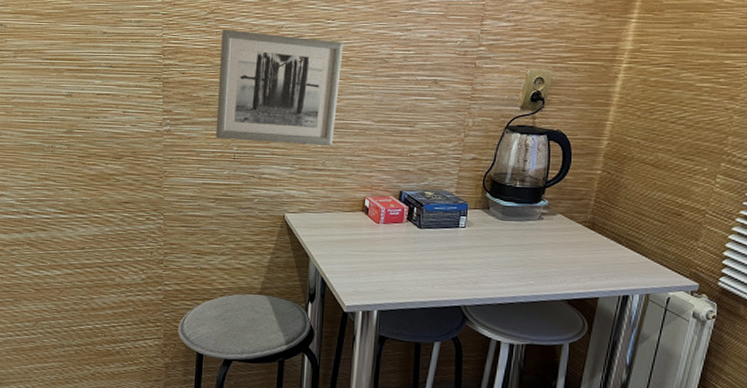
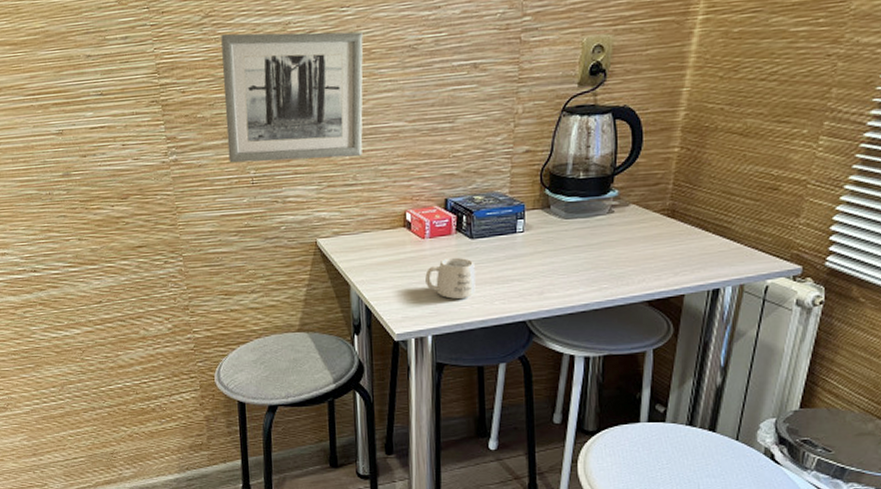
mug: none [376,242,421,281] -> present [425,257,476,300]

